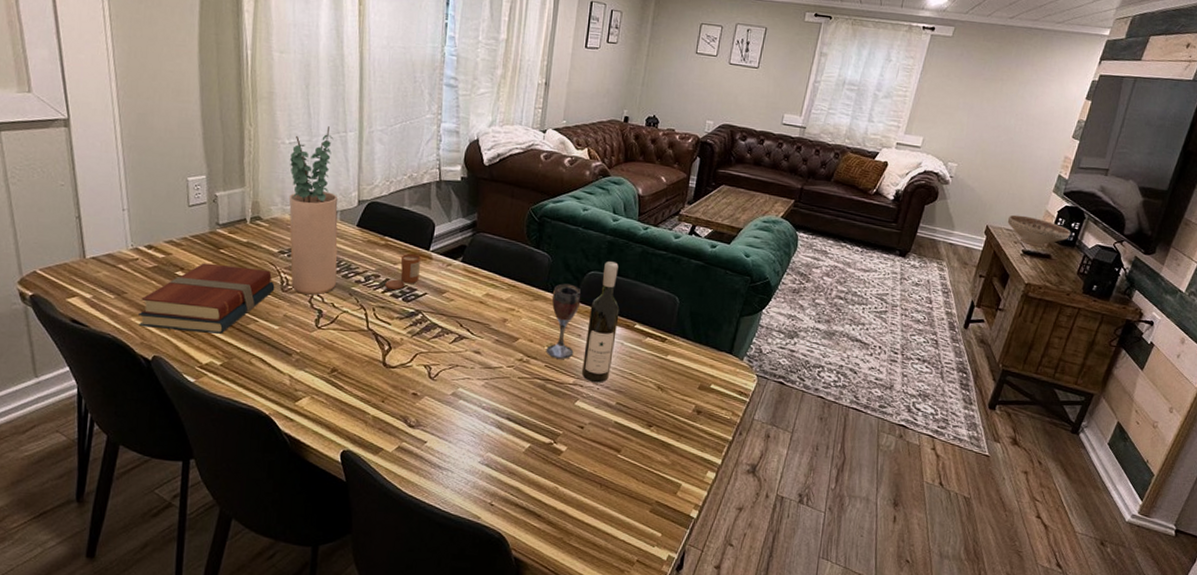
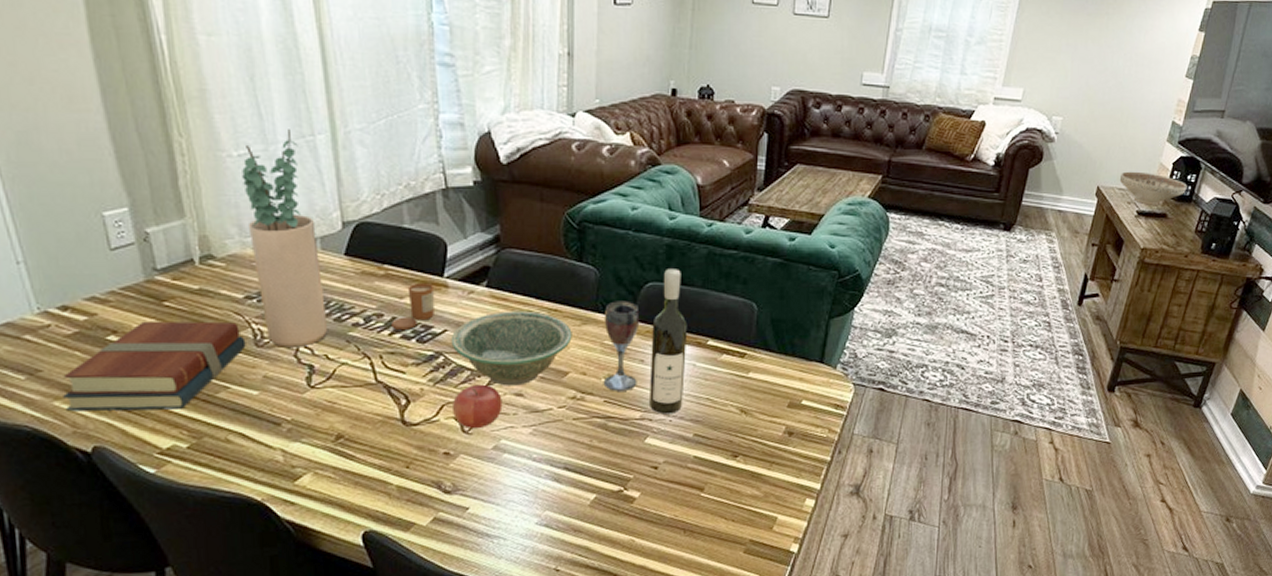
fruit: none [424,340,464,376] -> present [453,384,503,428]
bowl: none [428,282,525,345] -> present [450,310,572,386]

